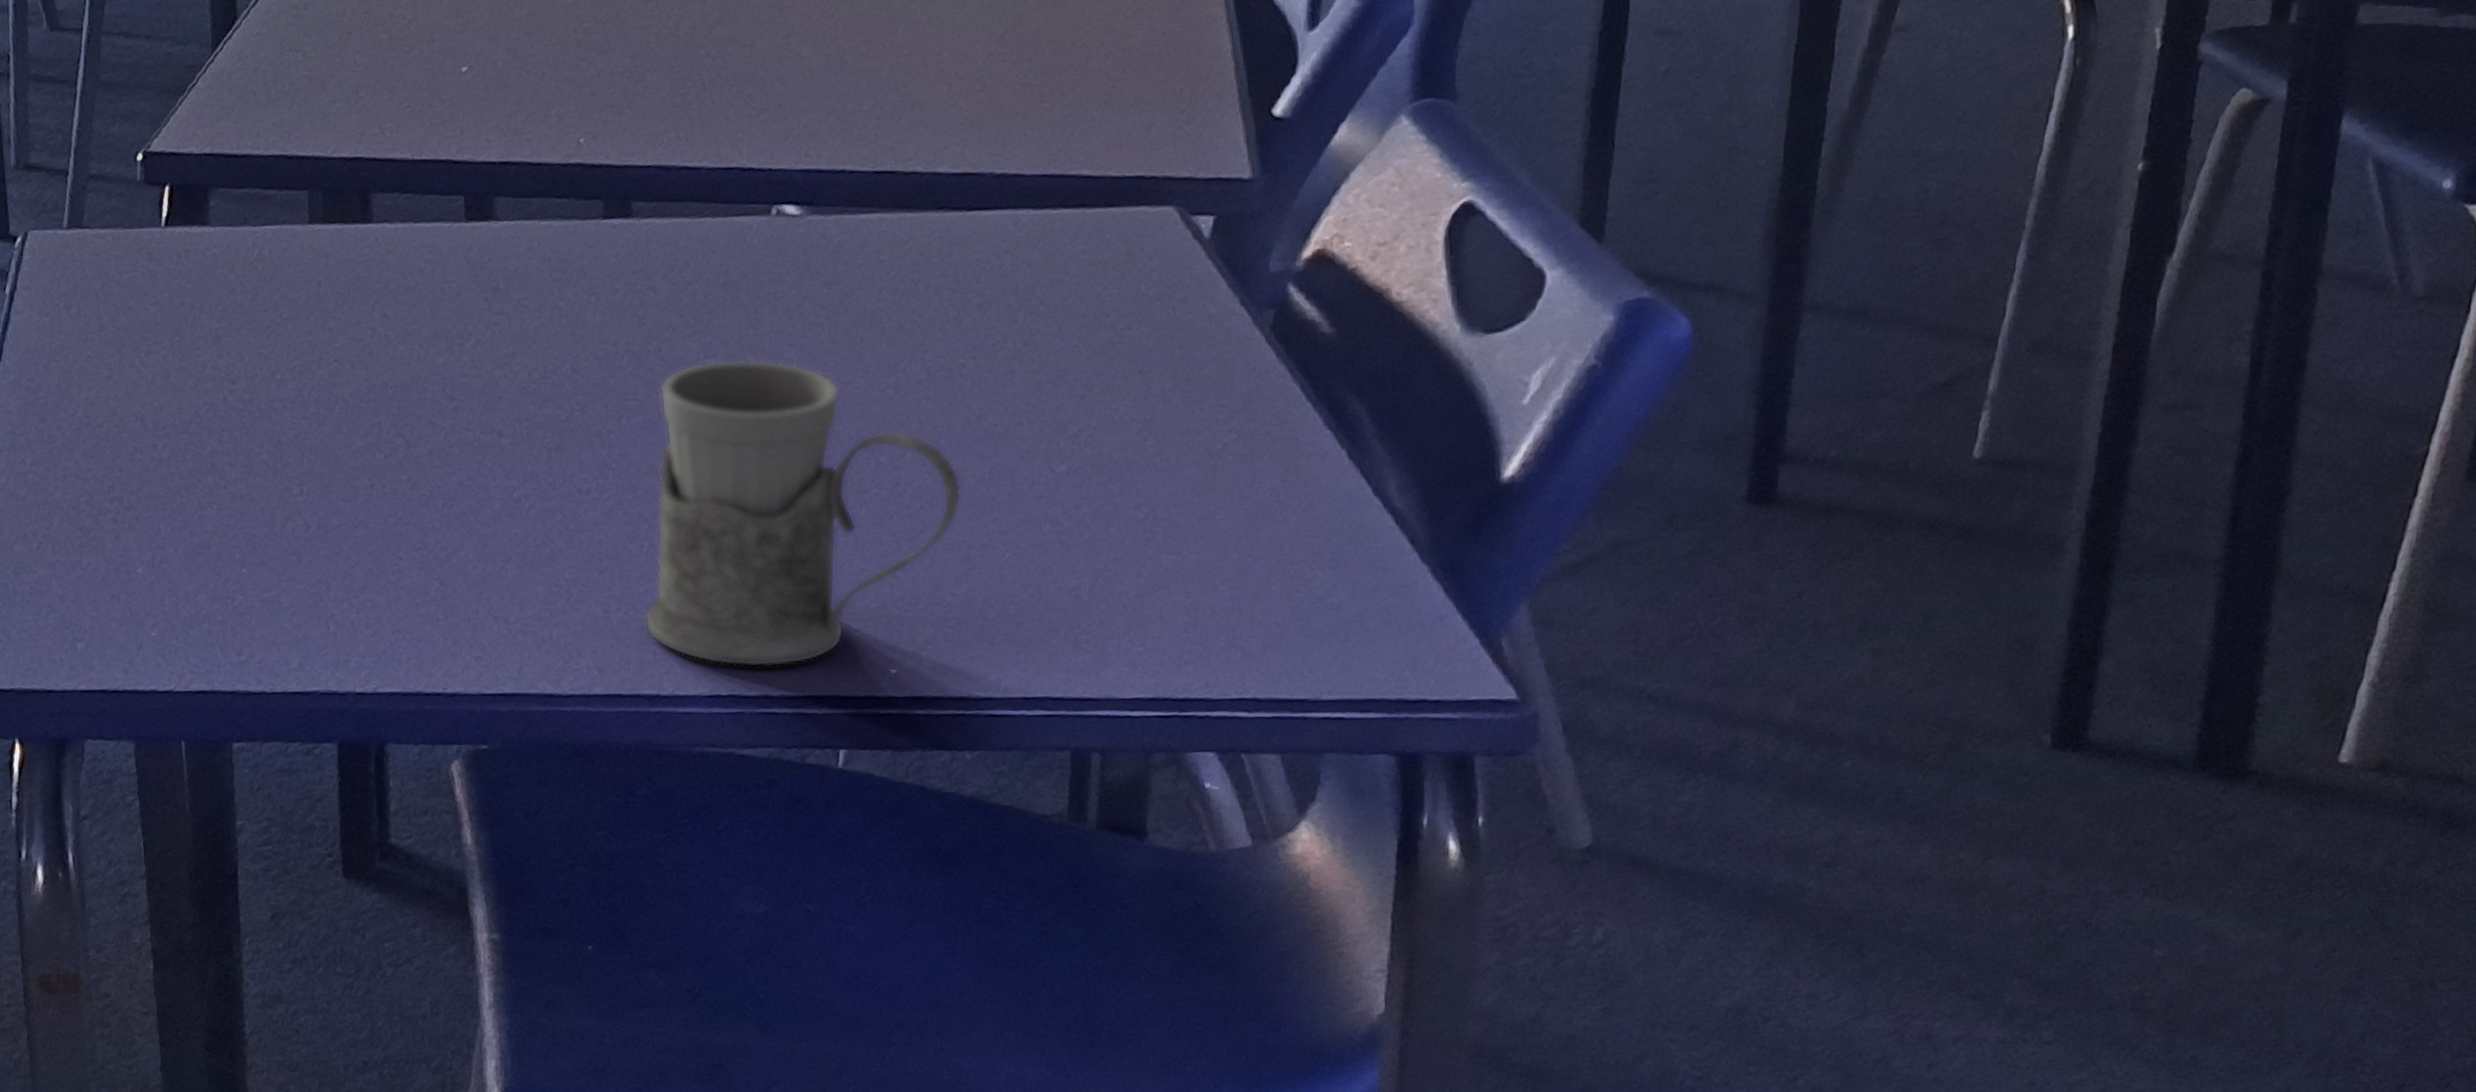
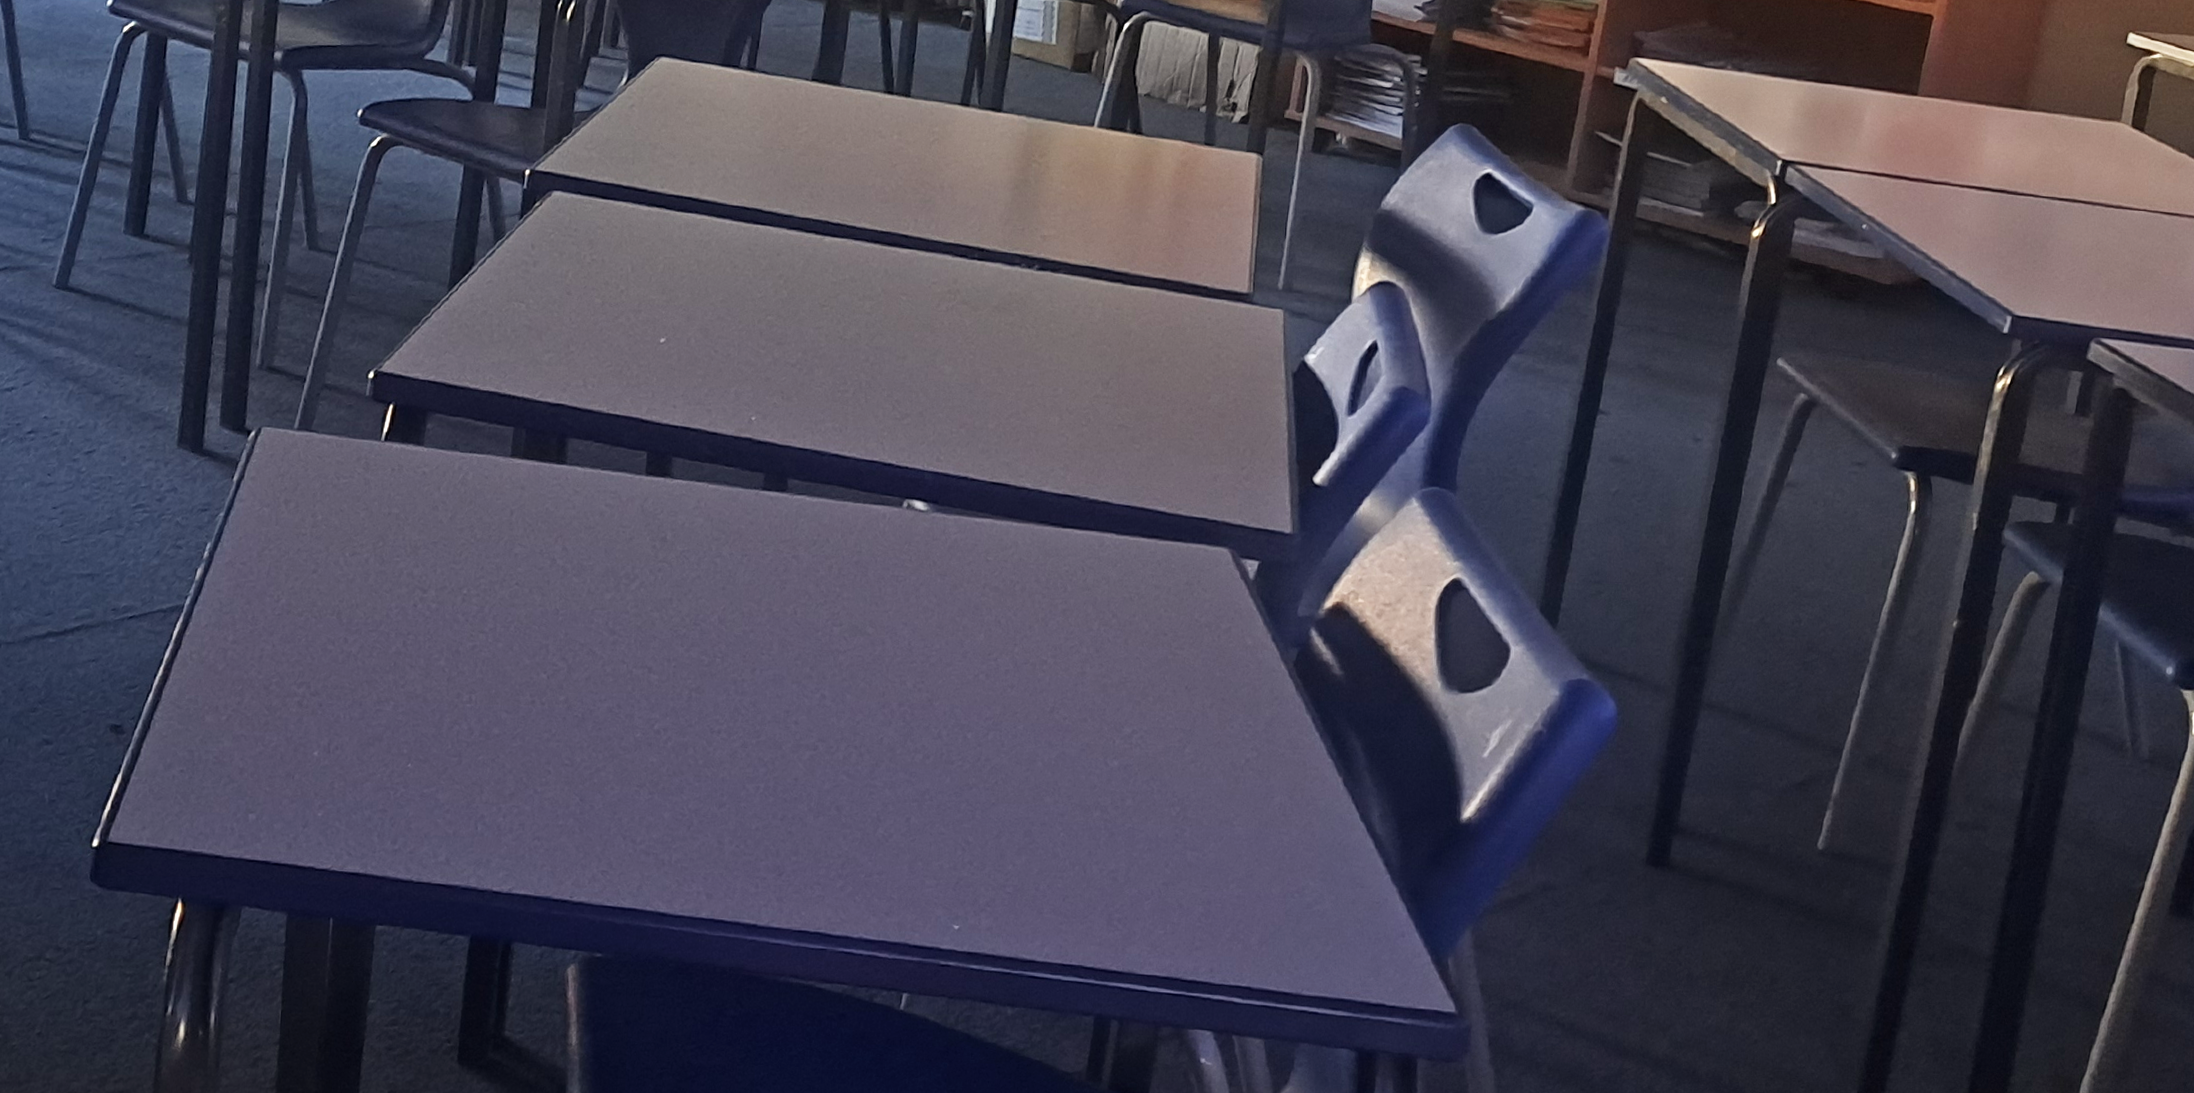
mug: present [645,359,962,668] -> none [752,629,1031,912]

